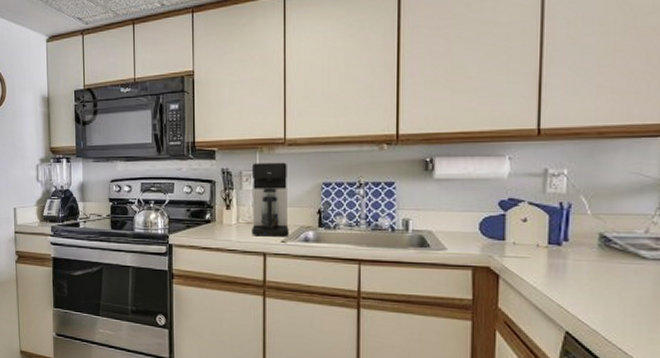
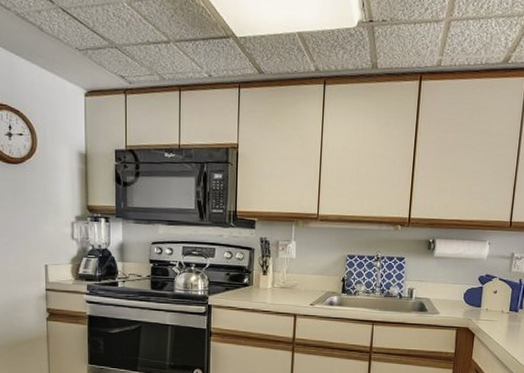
coffee maker: present [251,162,289,237] -> none [285,234,319,301]

